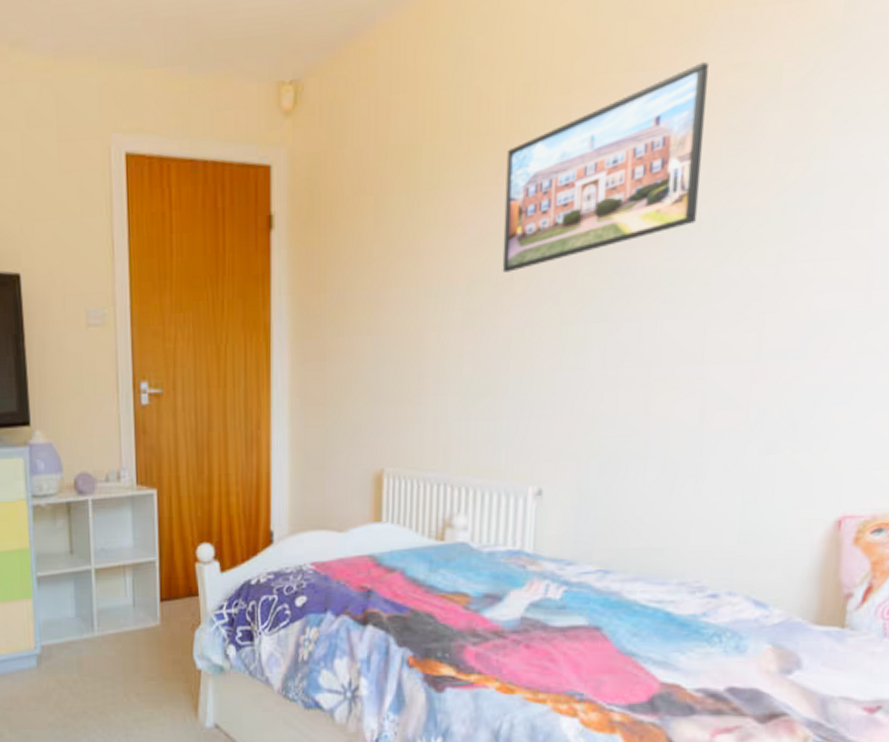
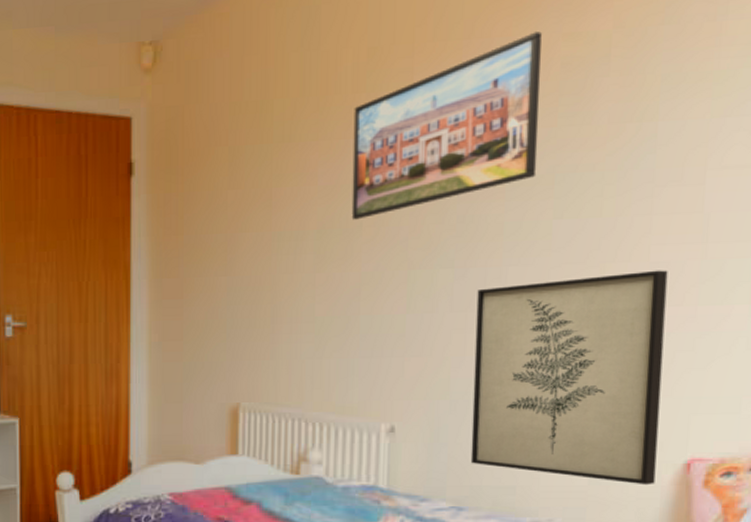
wall art: none [618,320,829,544] -> present [470,270,668,485]

